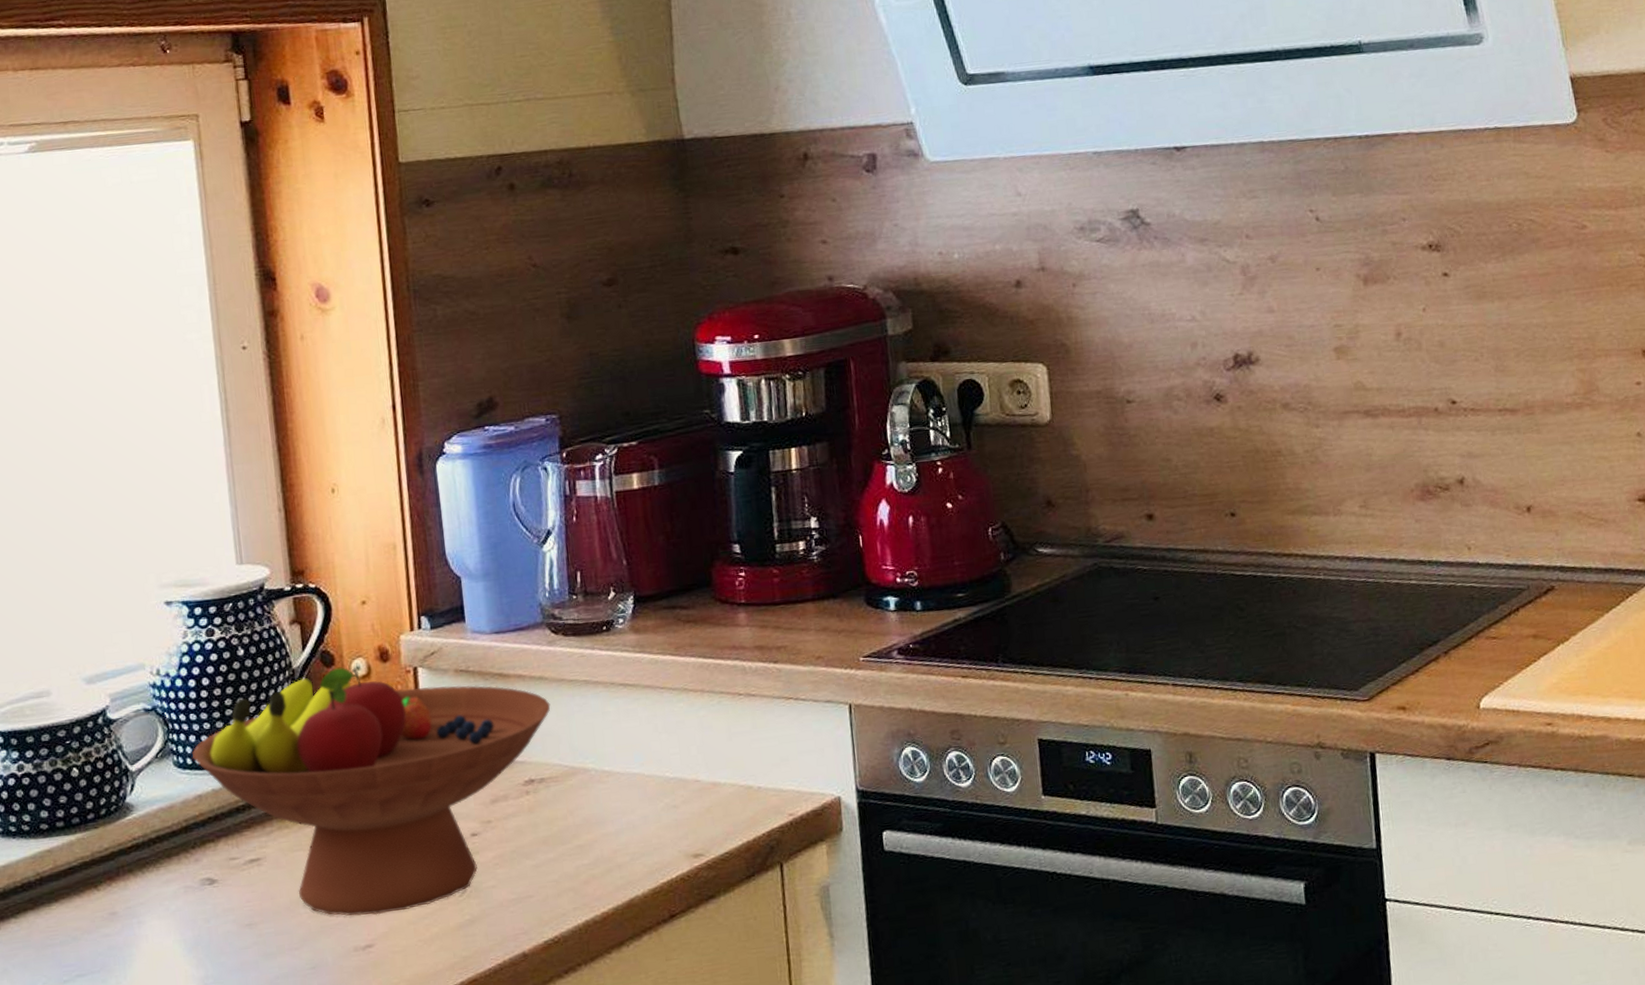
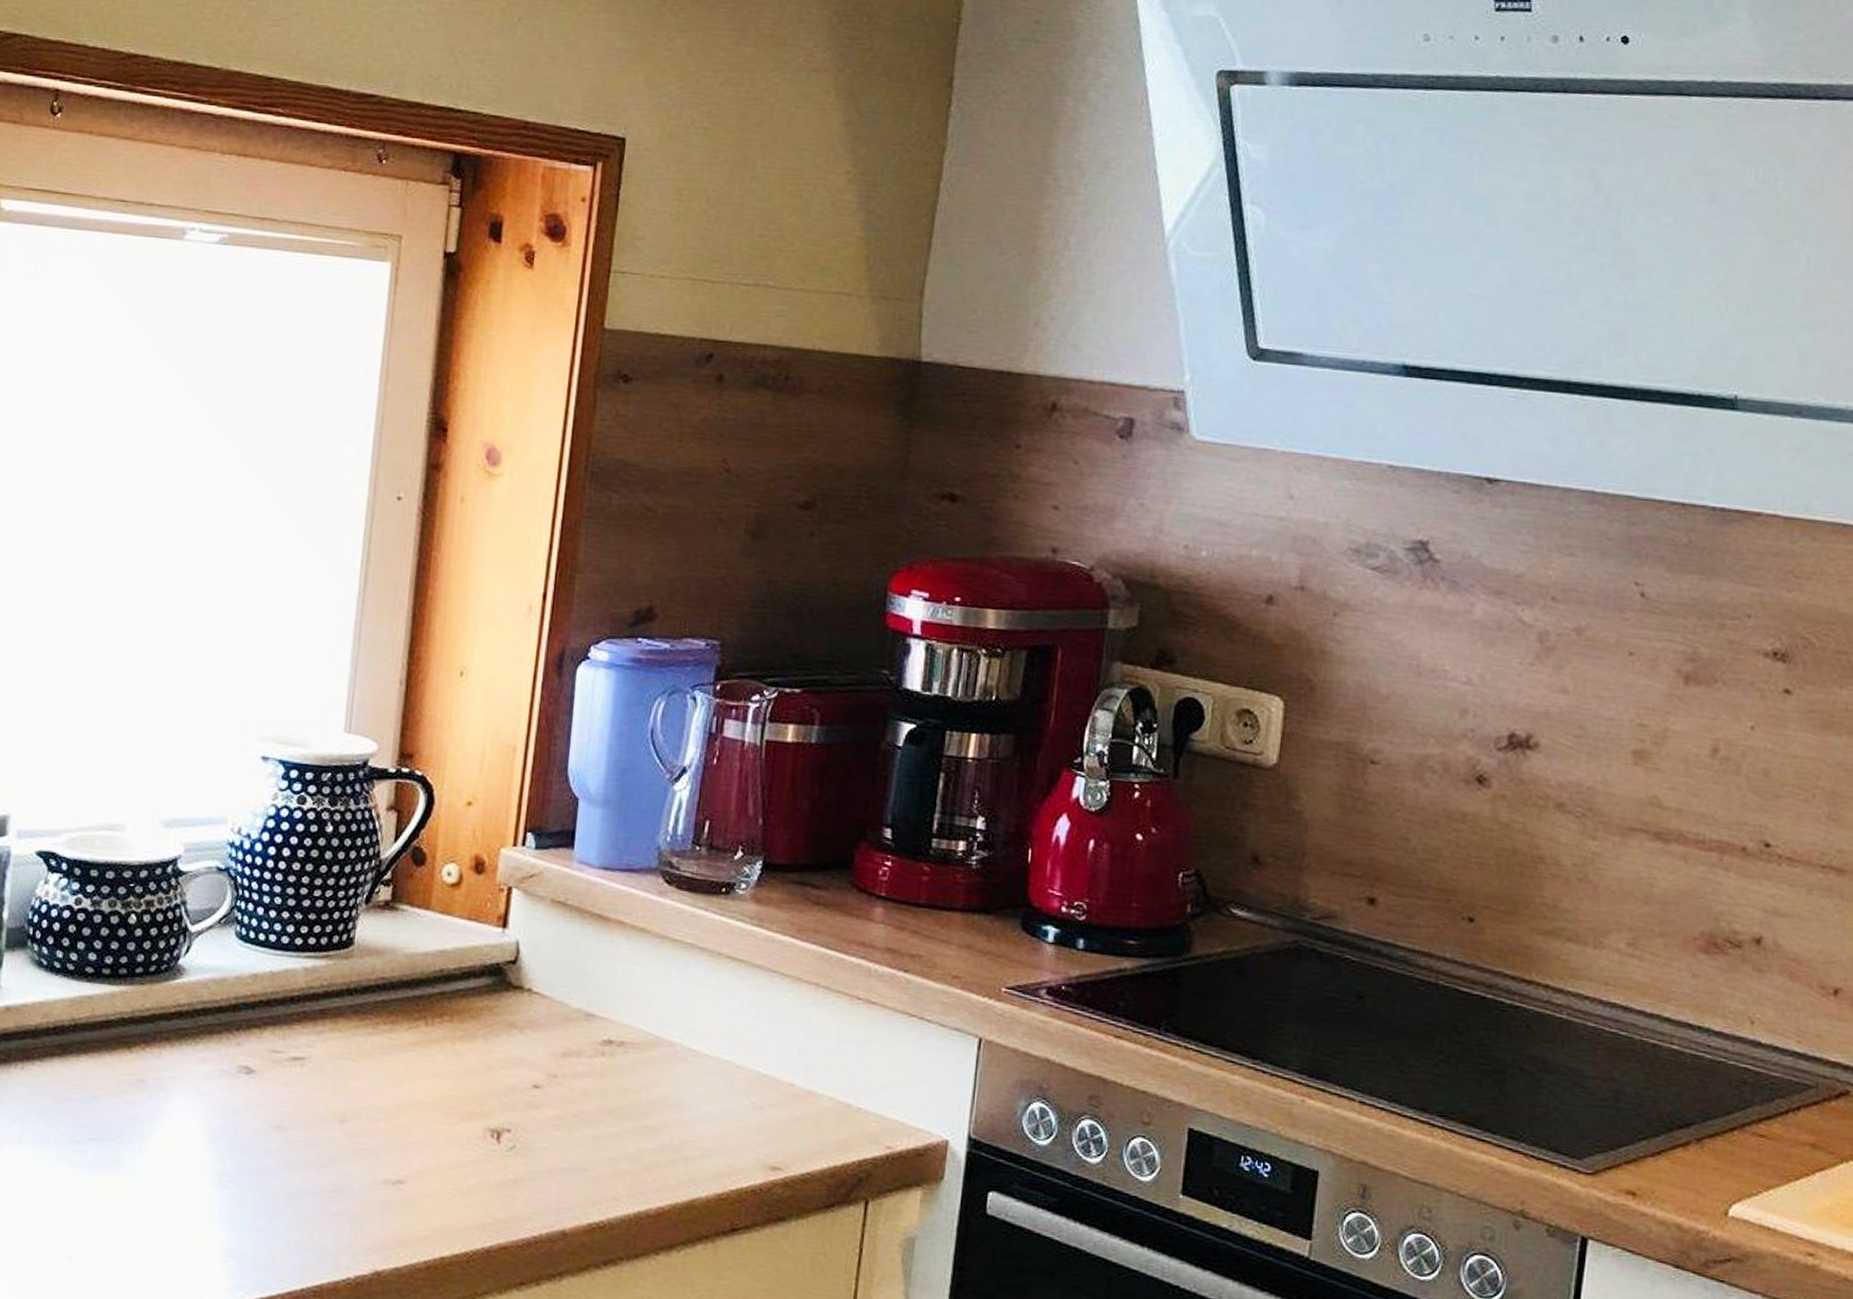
fruit bowl: present [192,667,551,916] -> none [255,868,648,1153]

